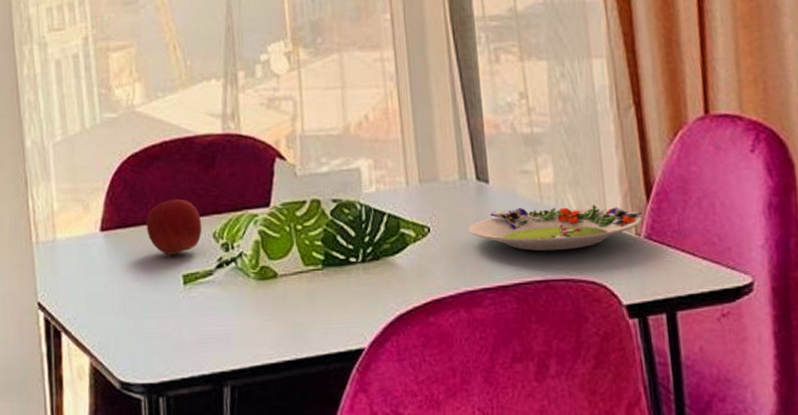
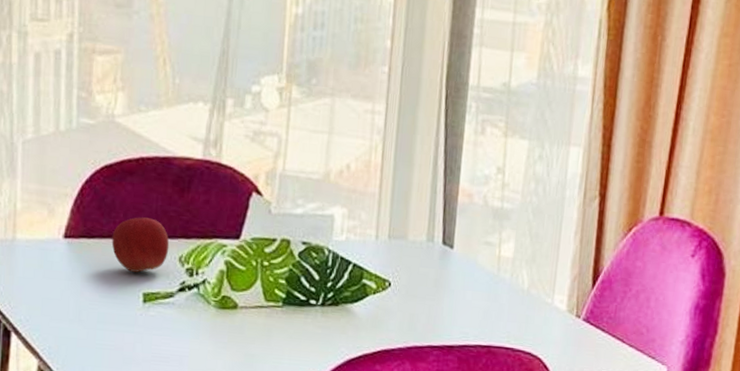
salad plate: present [469,204,643,251] -> none [427,275,586,321]

